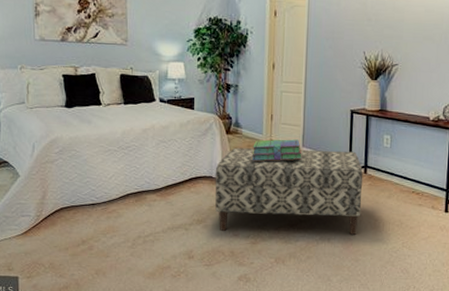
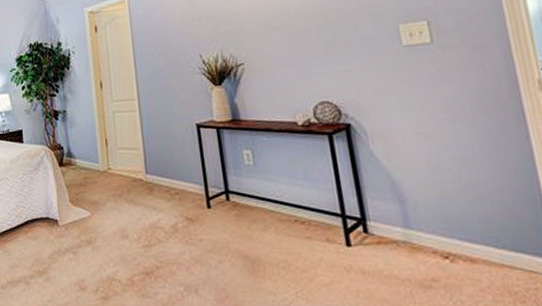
bench: present [215,147,363,236] -> none [51,174,232,284]
stack of books: present [251,139,302,161] -> none [89,165,147,196]

